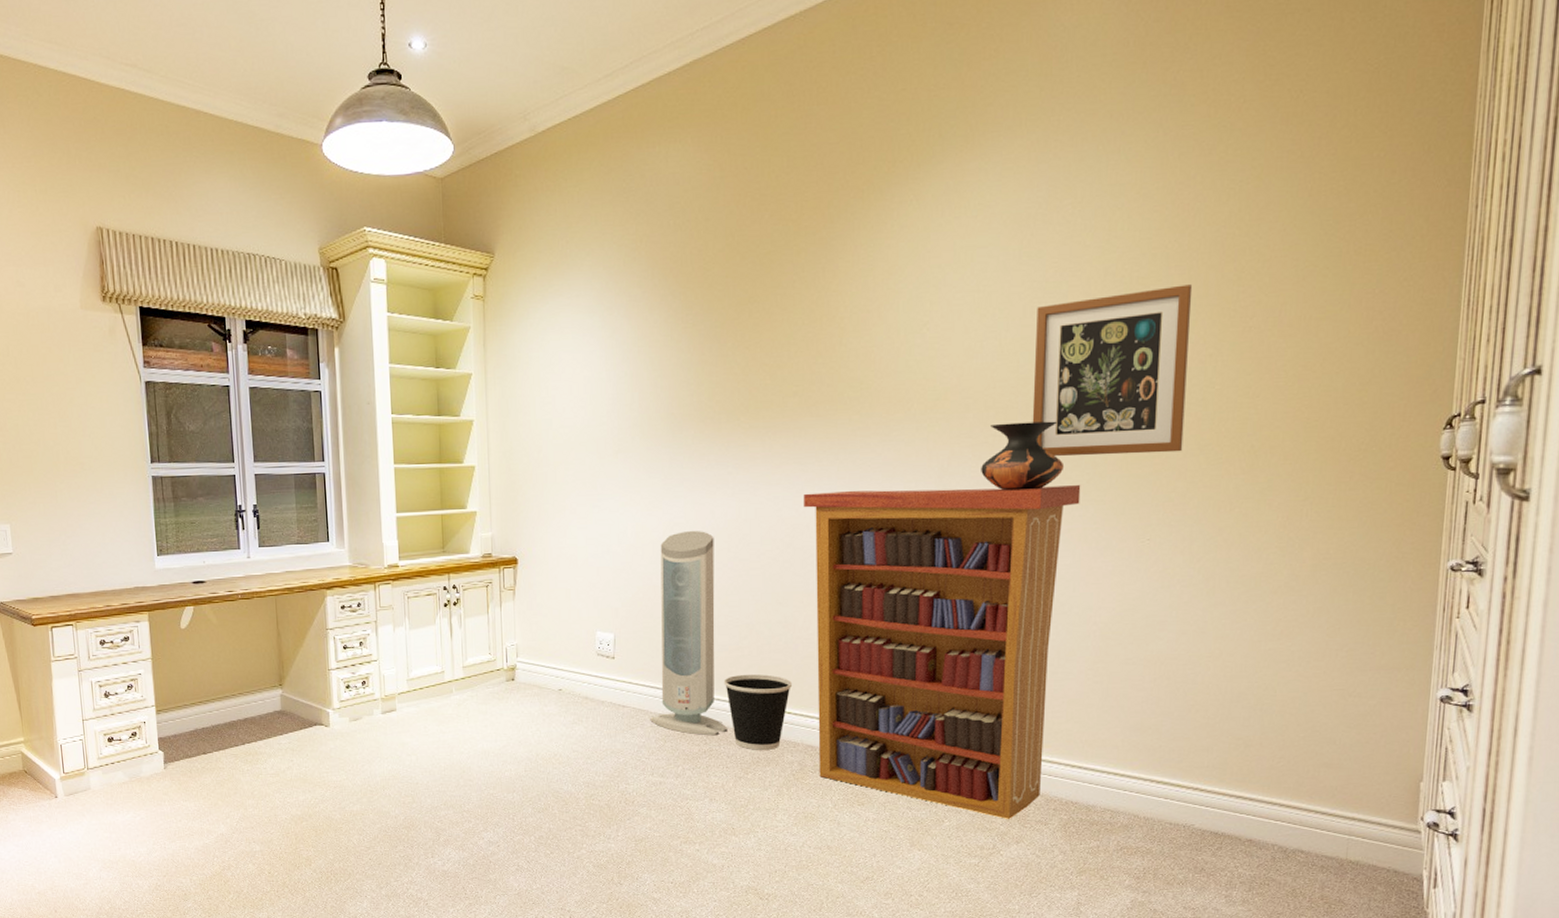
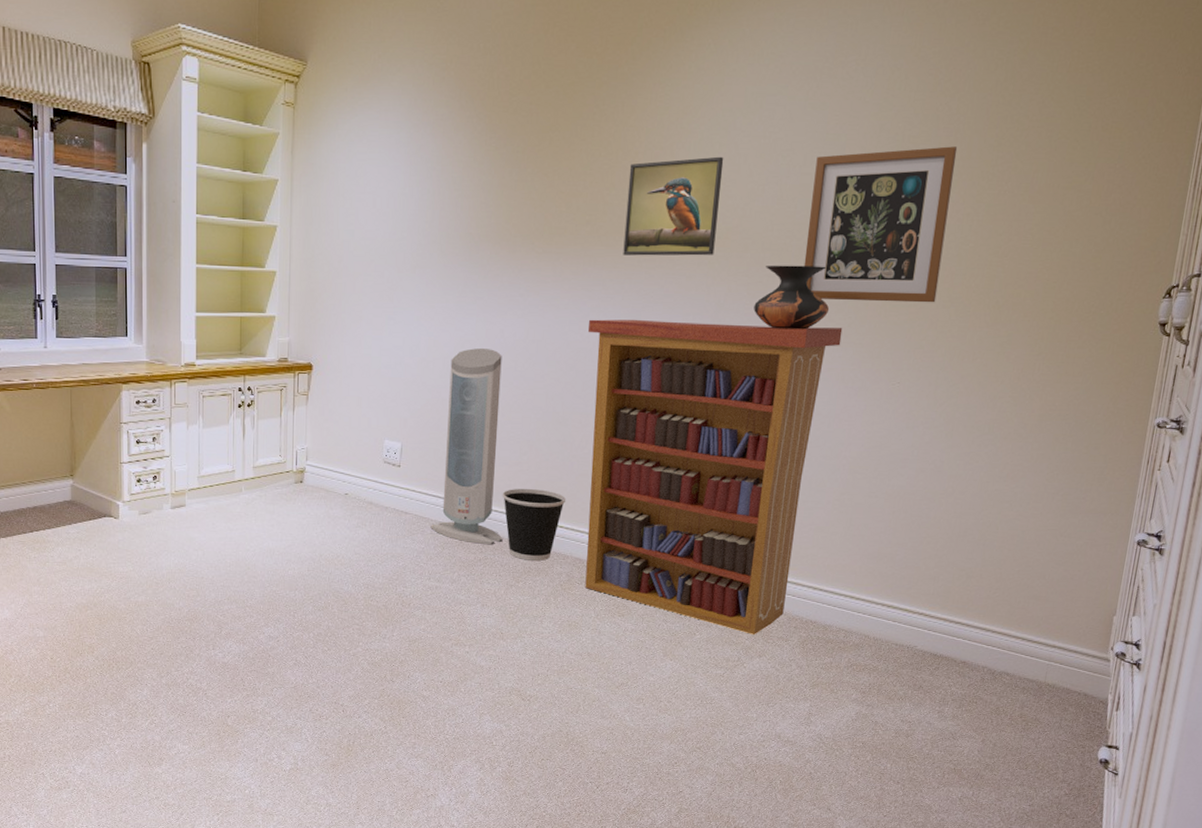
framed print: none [835,315,936,425] -> present [623,156,724,256]

